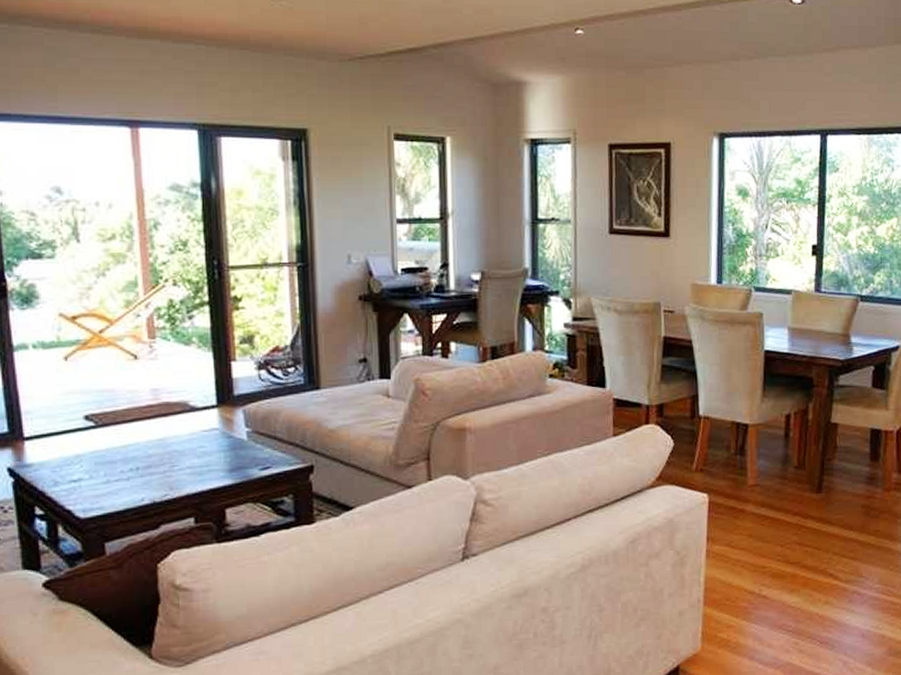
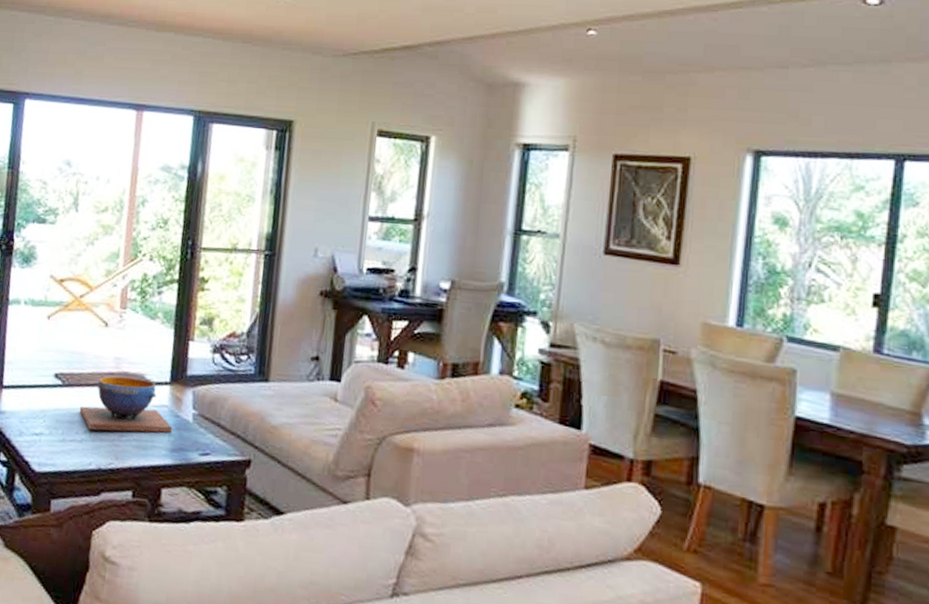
decorative bowl: none [120,406,228,466] -> present [79,376,173,433]

